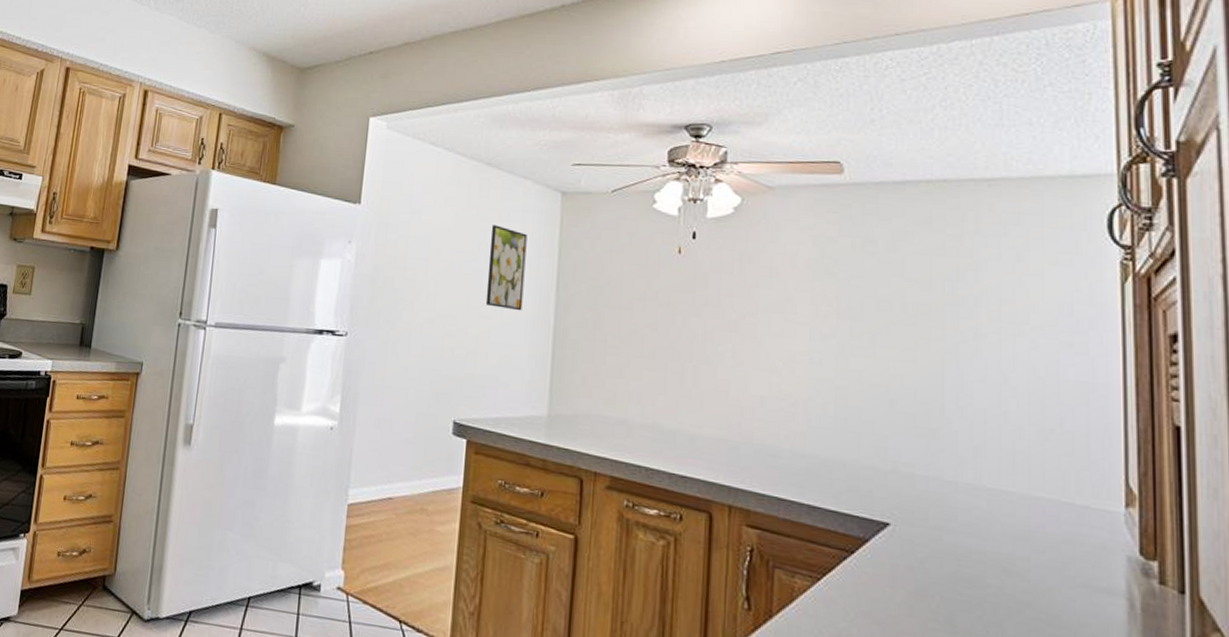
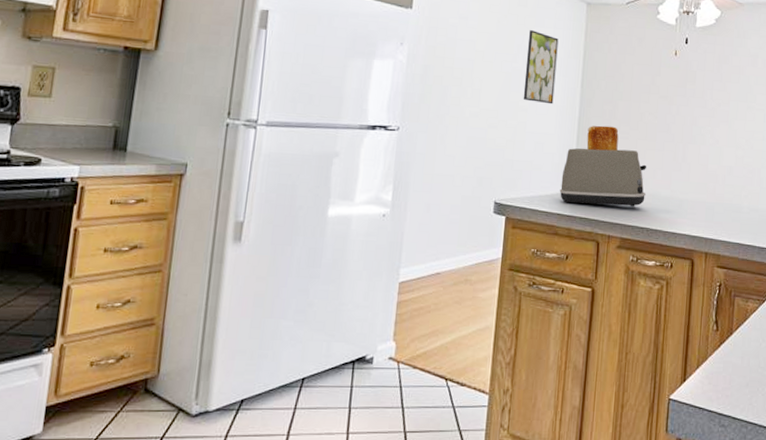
toaster: none [531,337,644,439] -> present [559,125,647,207]

